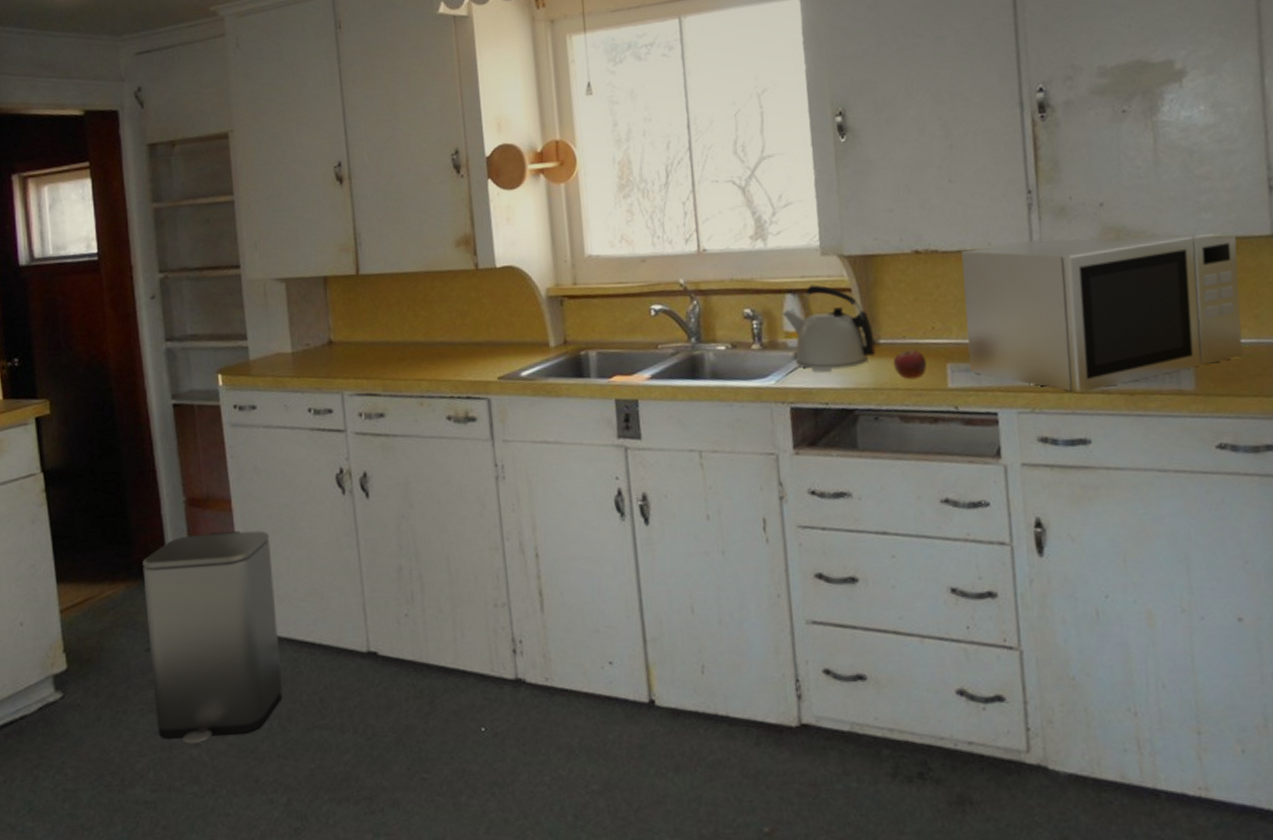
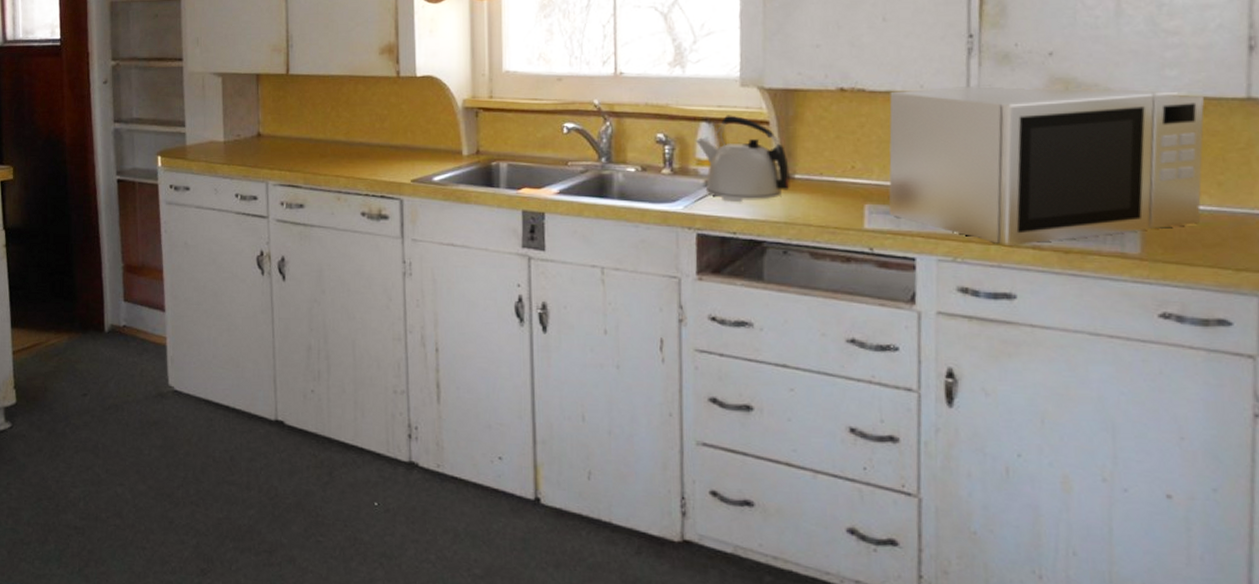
pedal bin: present [143,530,283,744] -> none [84,298,198,482]
fruit: present [893,350,927,380] -> none [807,188,844,217]

